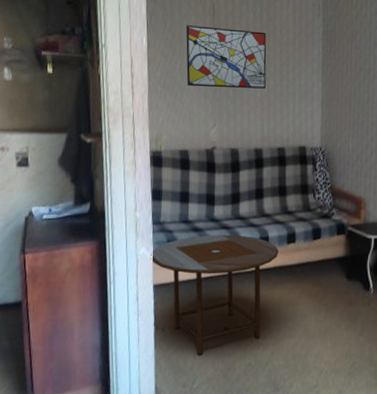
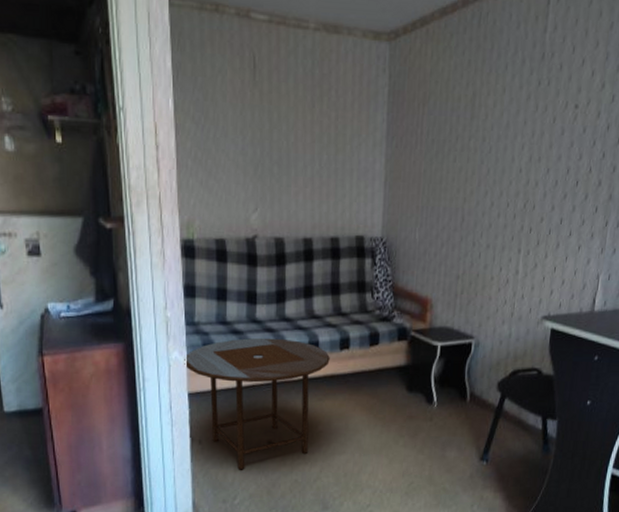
wall art: present [185,25,267,89] -> none [220,83,319,165]

